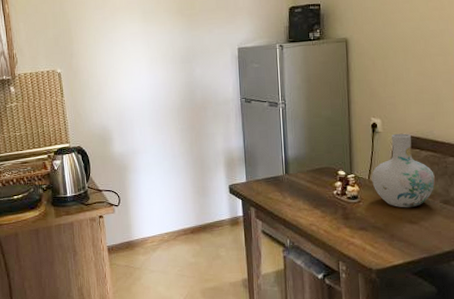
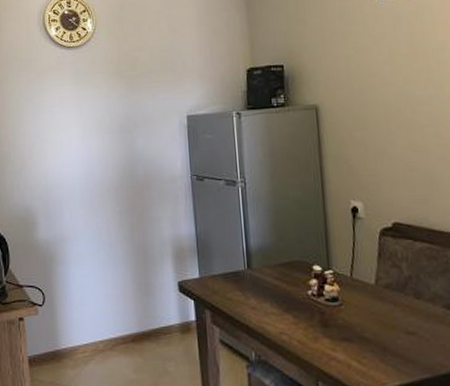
vase: present [372,133,436,208] -> none [354,219,435,314]

